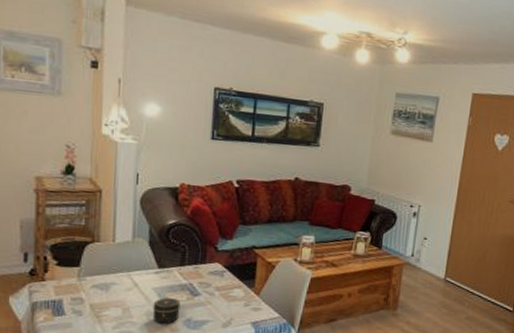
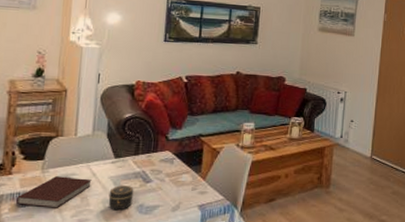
notebook: none [52,285,133,319] -> present [16,176,92,208]

